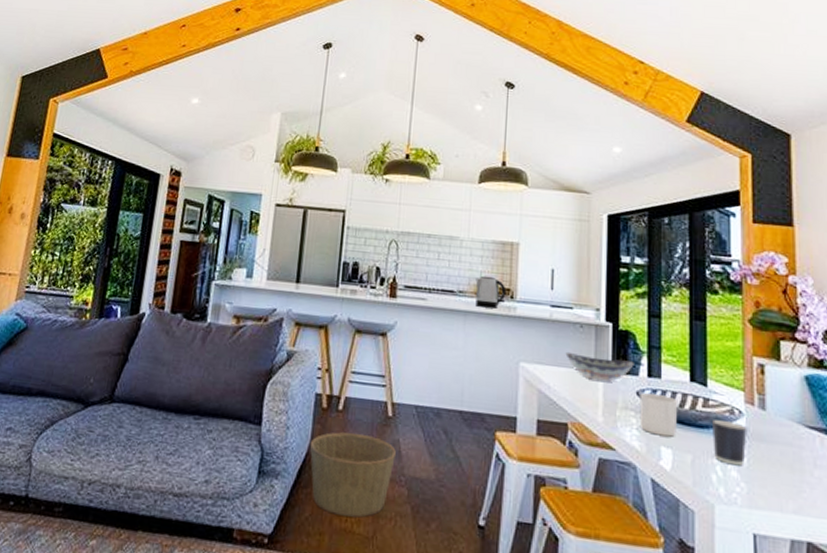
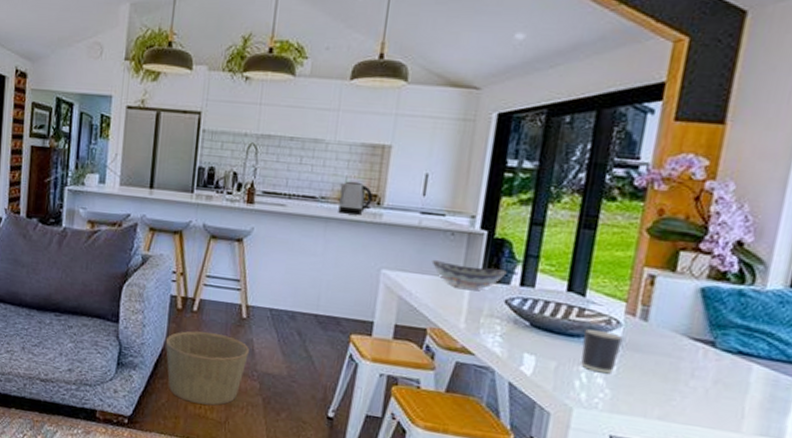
mug: present [639,392,678,437] -> none [505,300,550,345]

